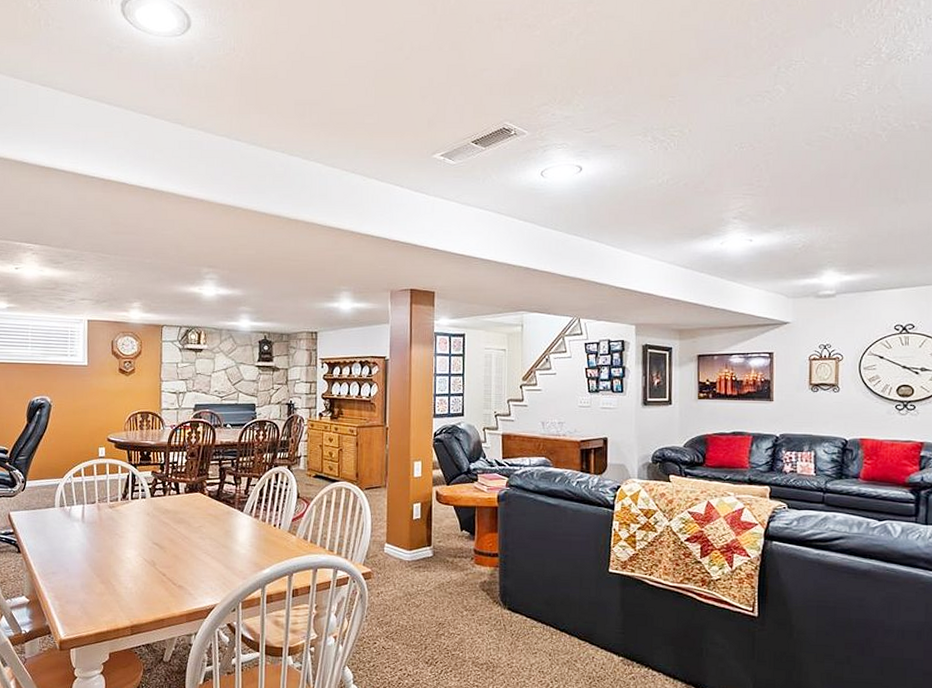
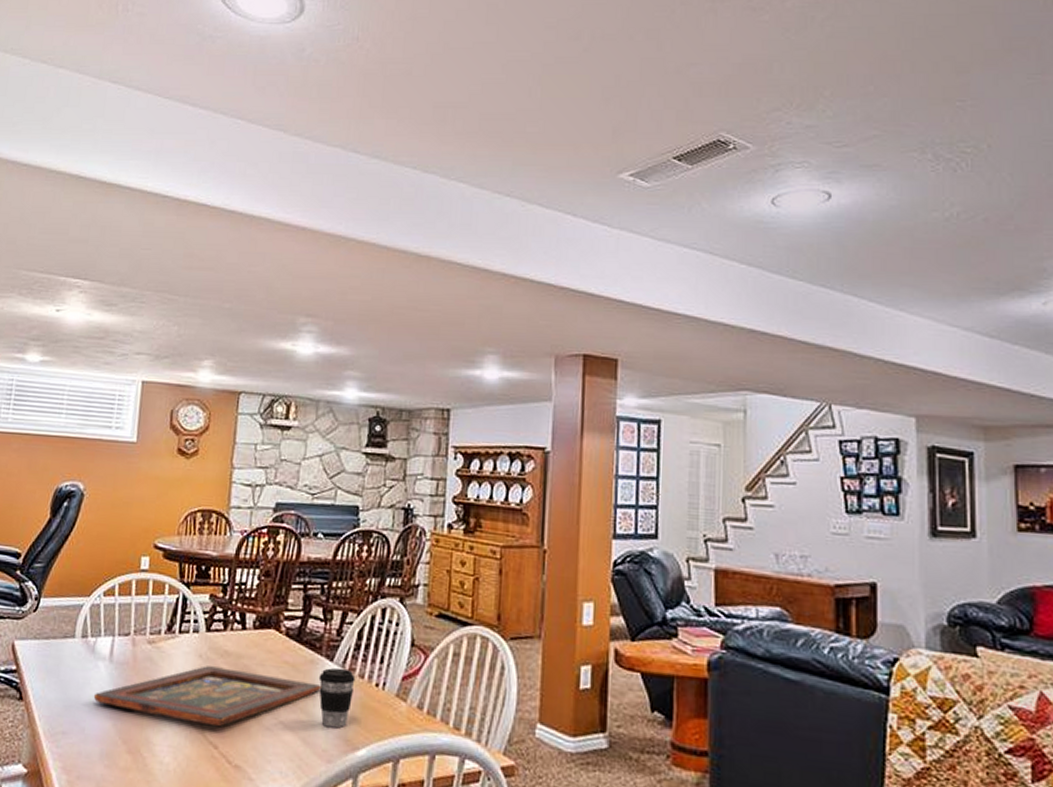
religious icon: none [72,520,236,561] -> present [93,666,321,727]
coffee cup: none [233,516,260,556] -> present [318,667,356,728]

